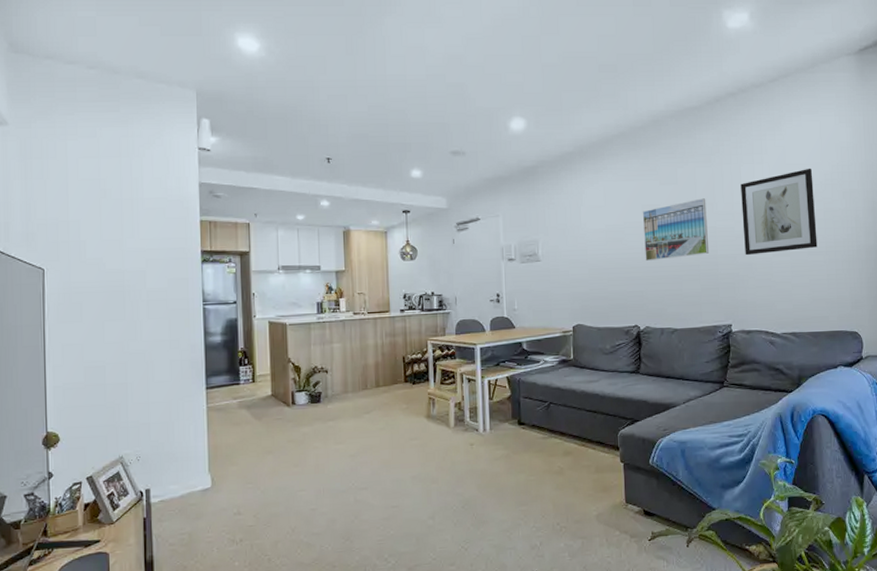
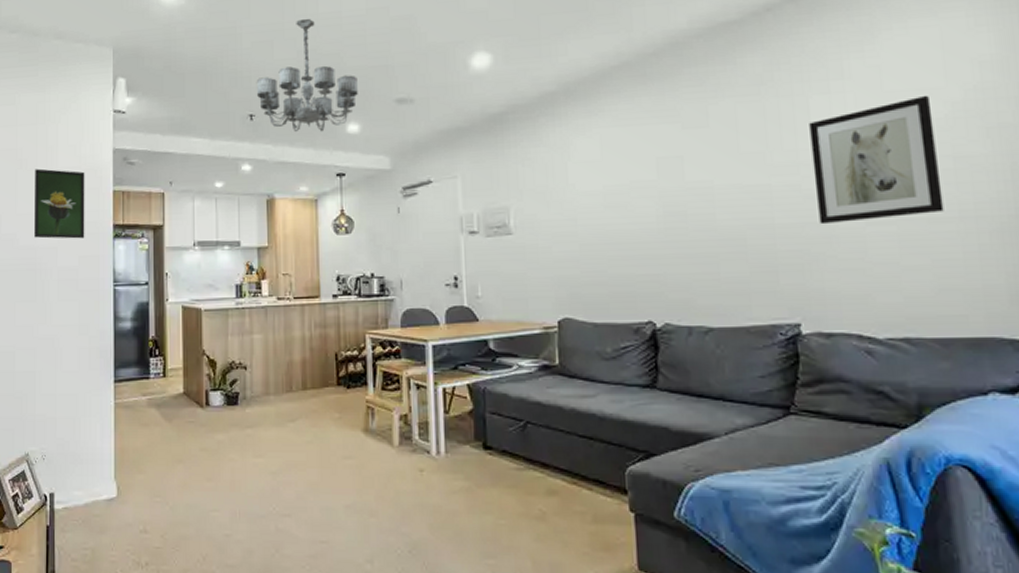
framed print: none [120,198,173,263] -> present [34,168,85,239]
chandelier: none [332,78,420,176] -> present [256,18,358,133]
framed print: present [642,198,710,262] -> none [656,145,762,234]

